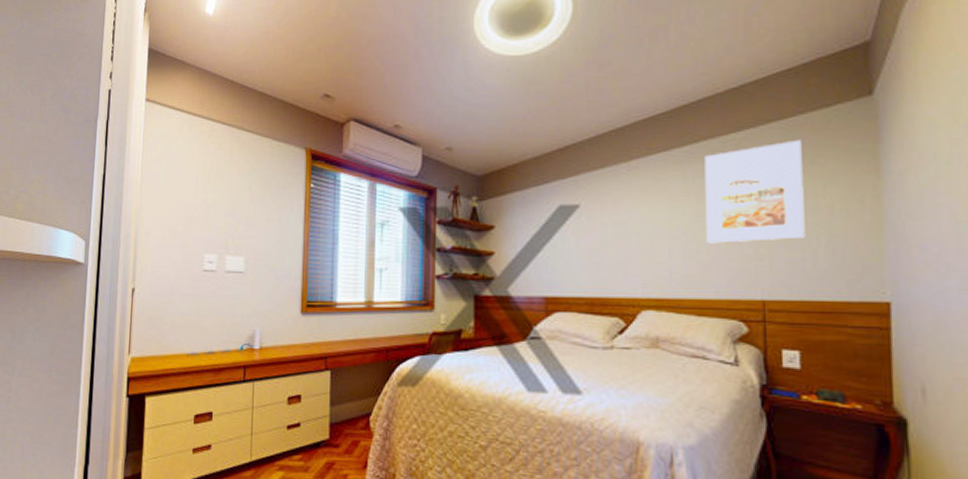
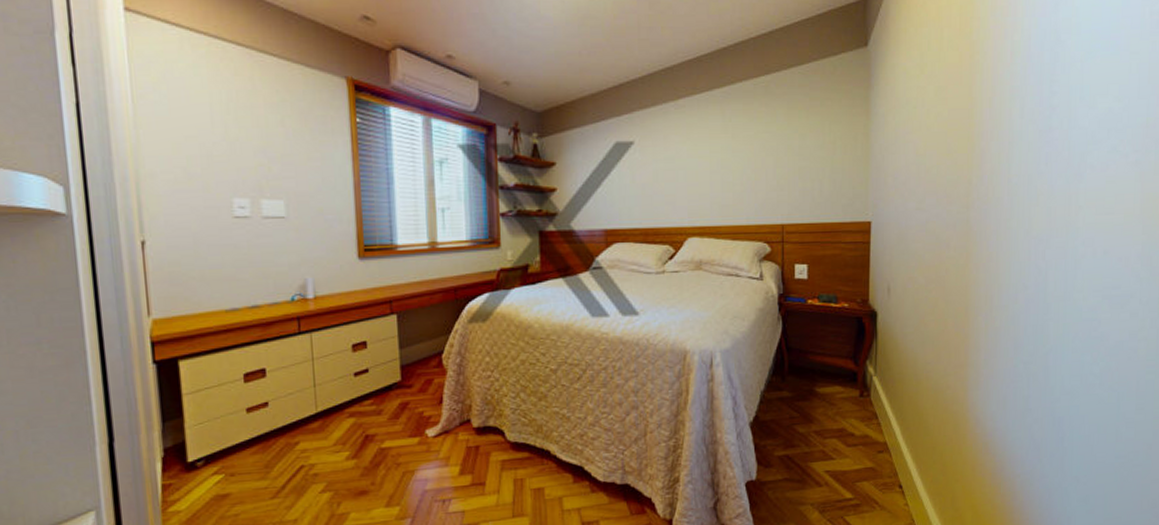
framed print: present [704,139,805,244] -> none [740,83,815,176]

